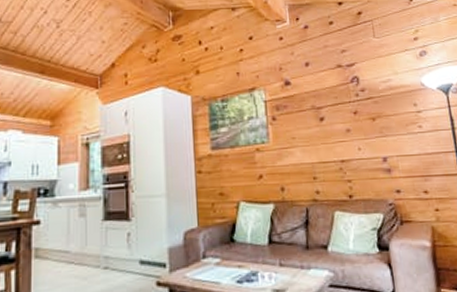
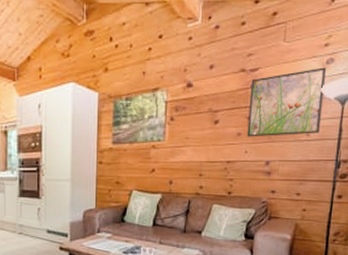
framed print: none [350,59,431,133] -> present [247,67,326,137]

